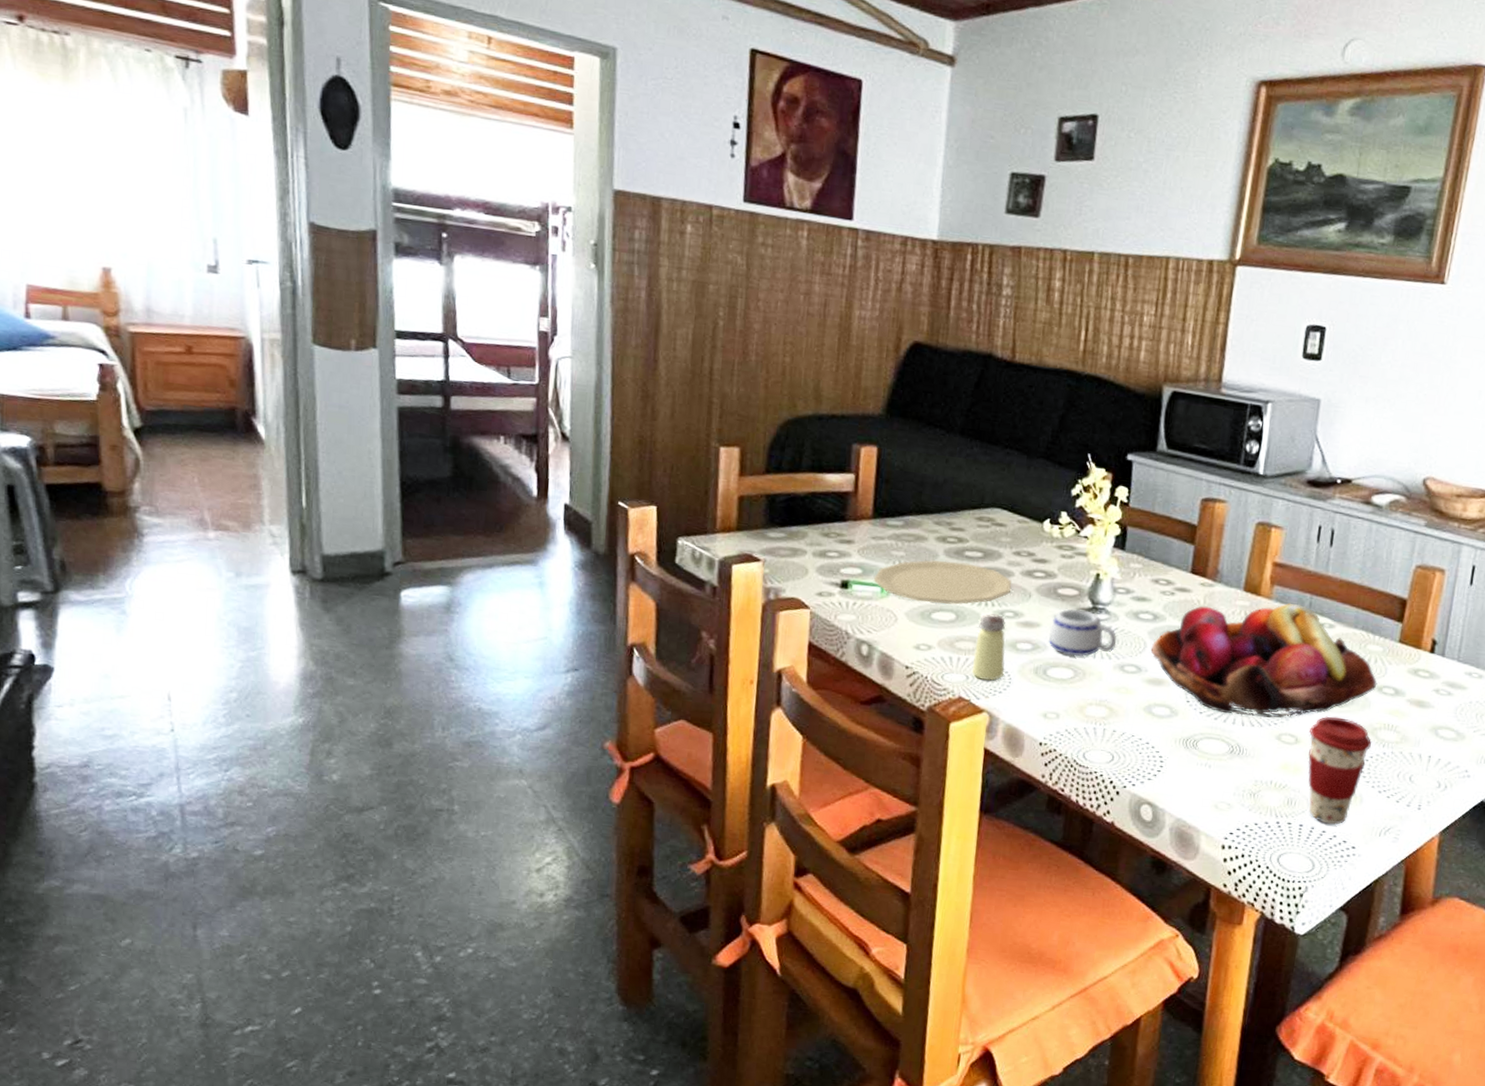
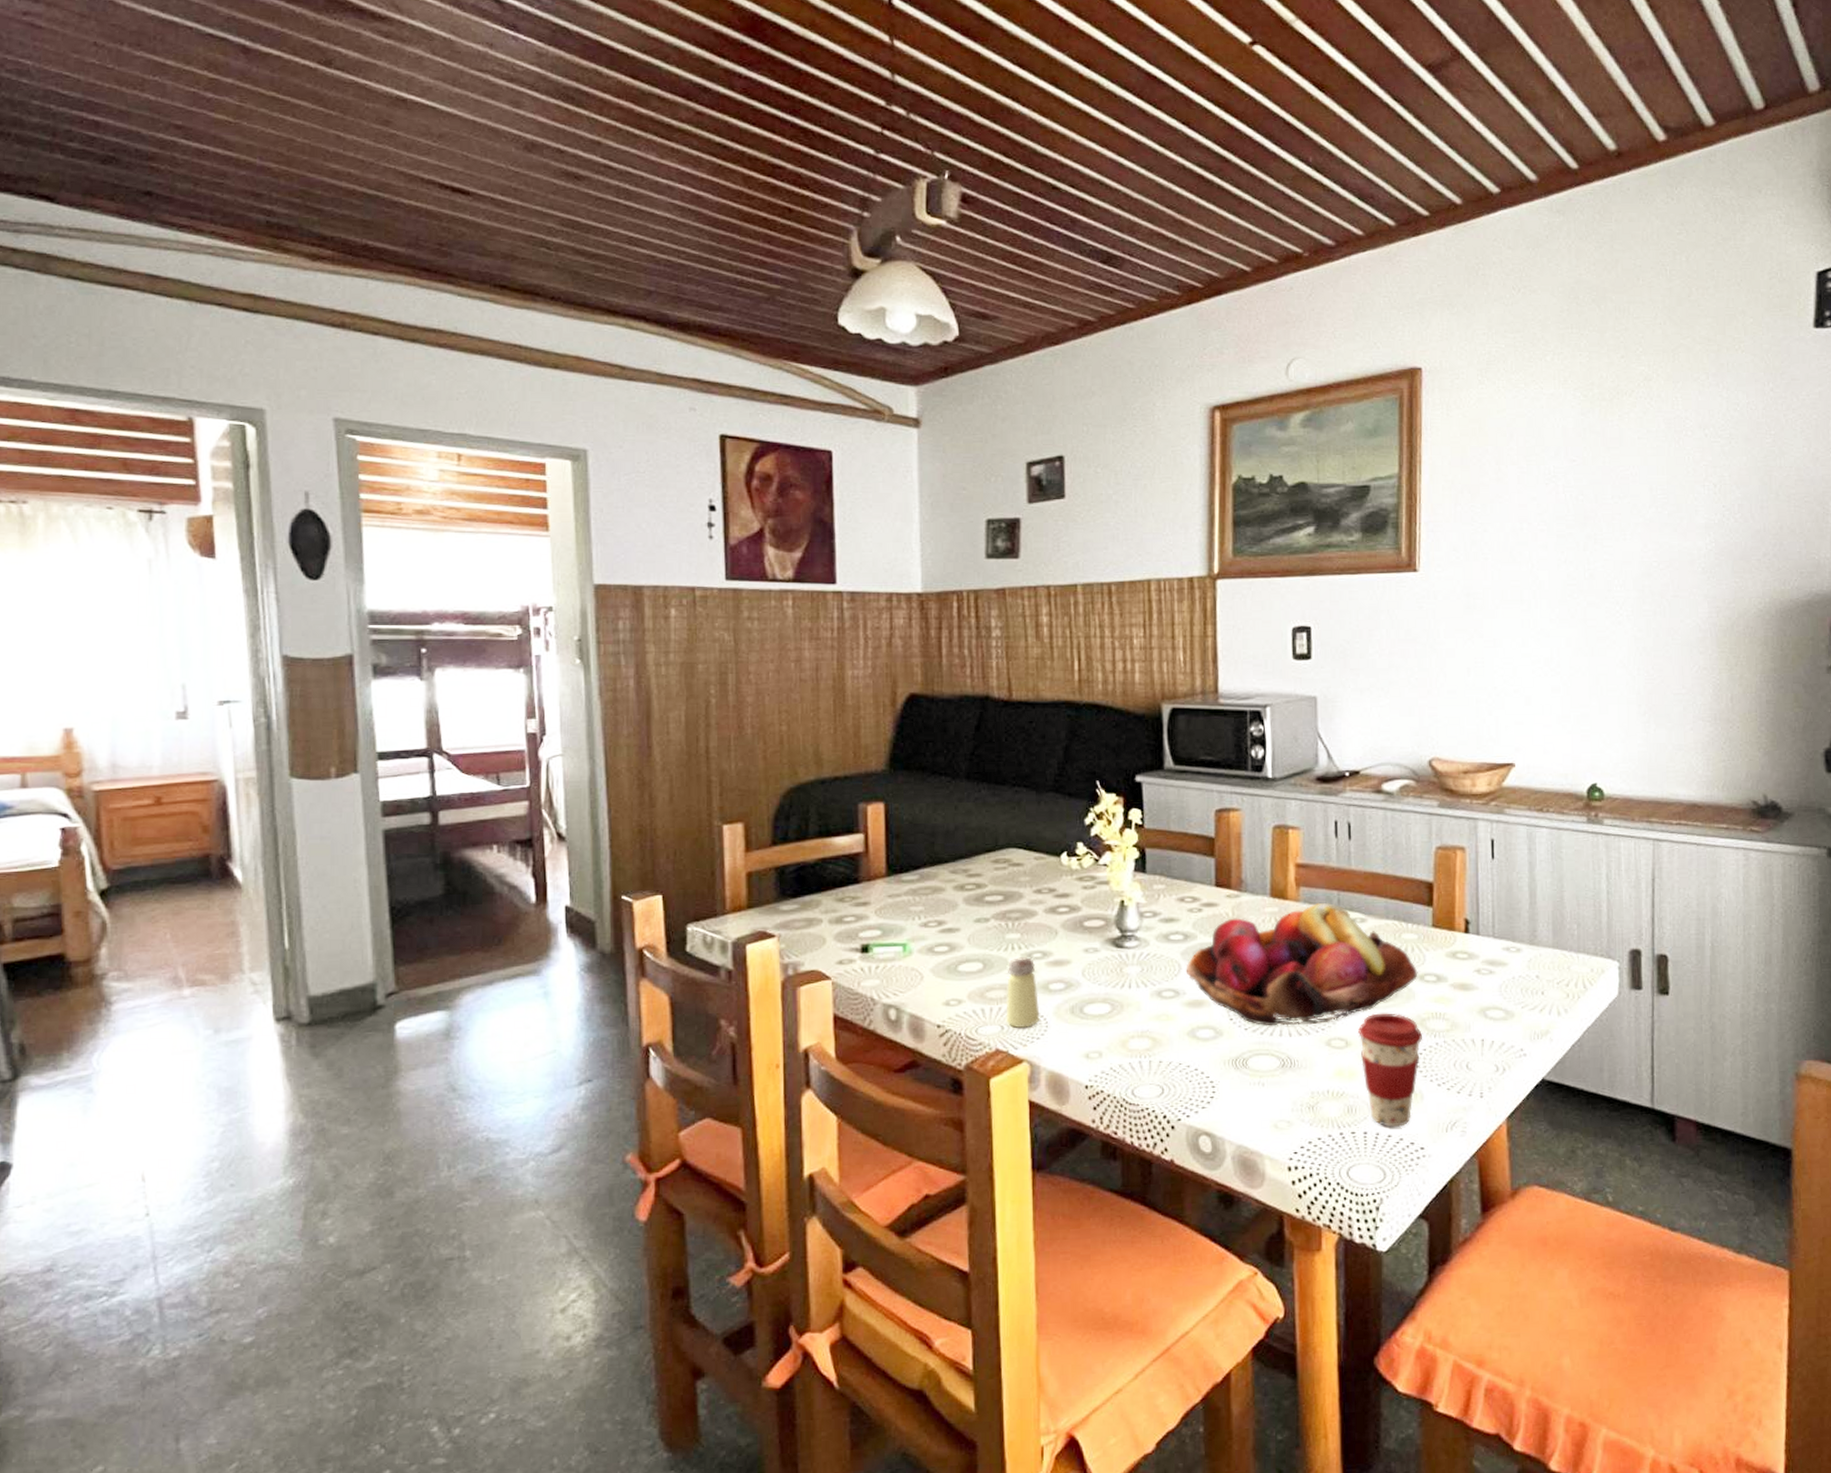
plate: present [873,559,1011,605] -> none [894,908,1036,956]
mug: present [1048,608,1117,657] -> none [1080,939,1151,989]

